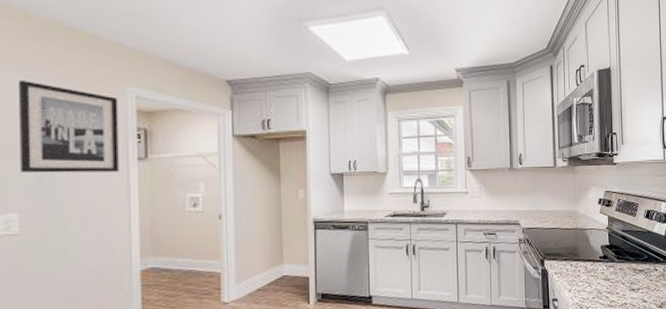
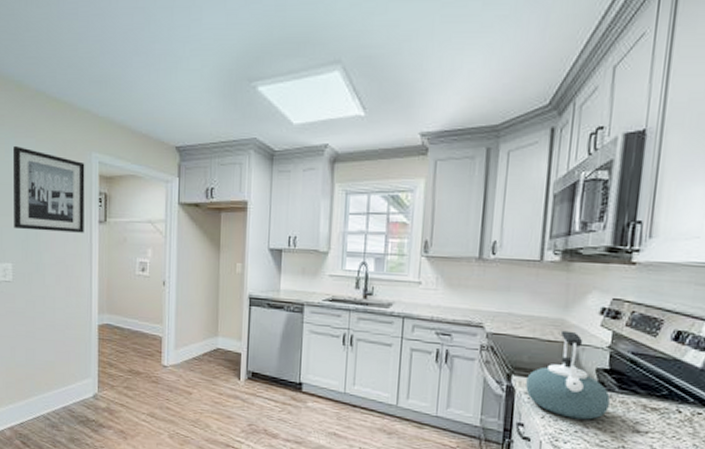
kettle: none [555,219,613,288] -> present [525,330,610,420]

